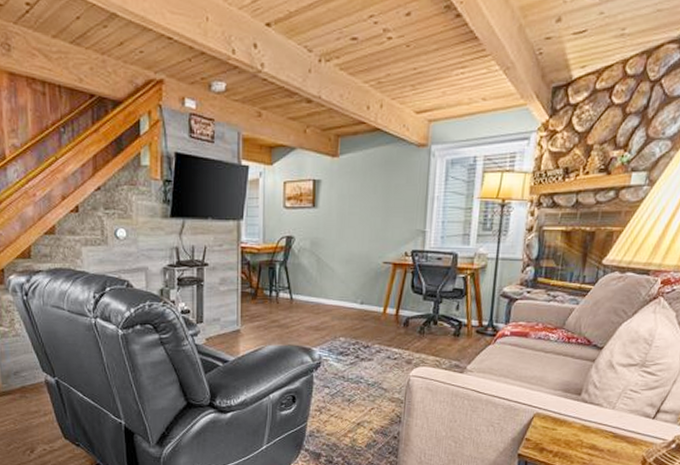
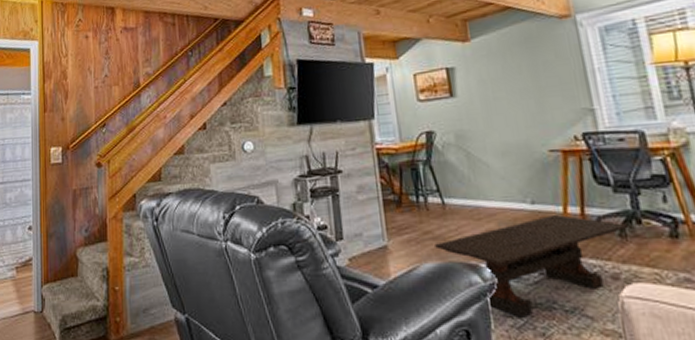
coffee table: none [279,314,428,388] -> present [435,215,629,318]

